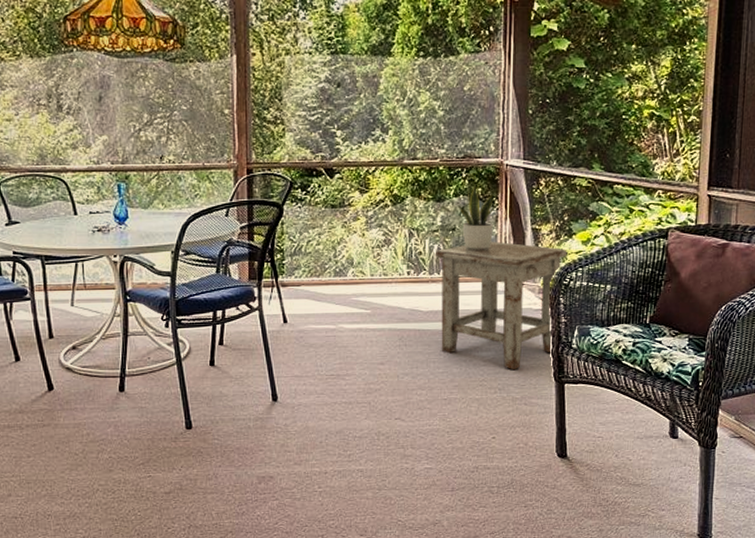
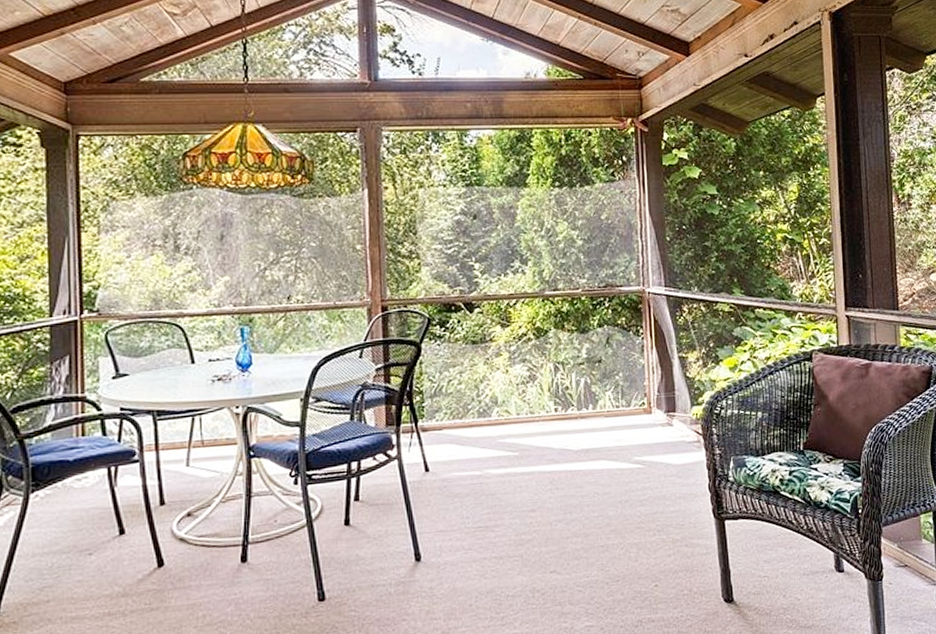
stool: present [436,241,568,369] -> none [583,371,716,508]
potted plant: present [456,184,501,250] -> none [601,313,646,383]

